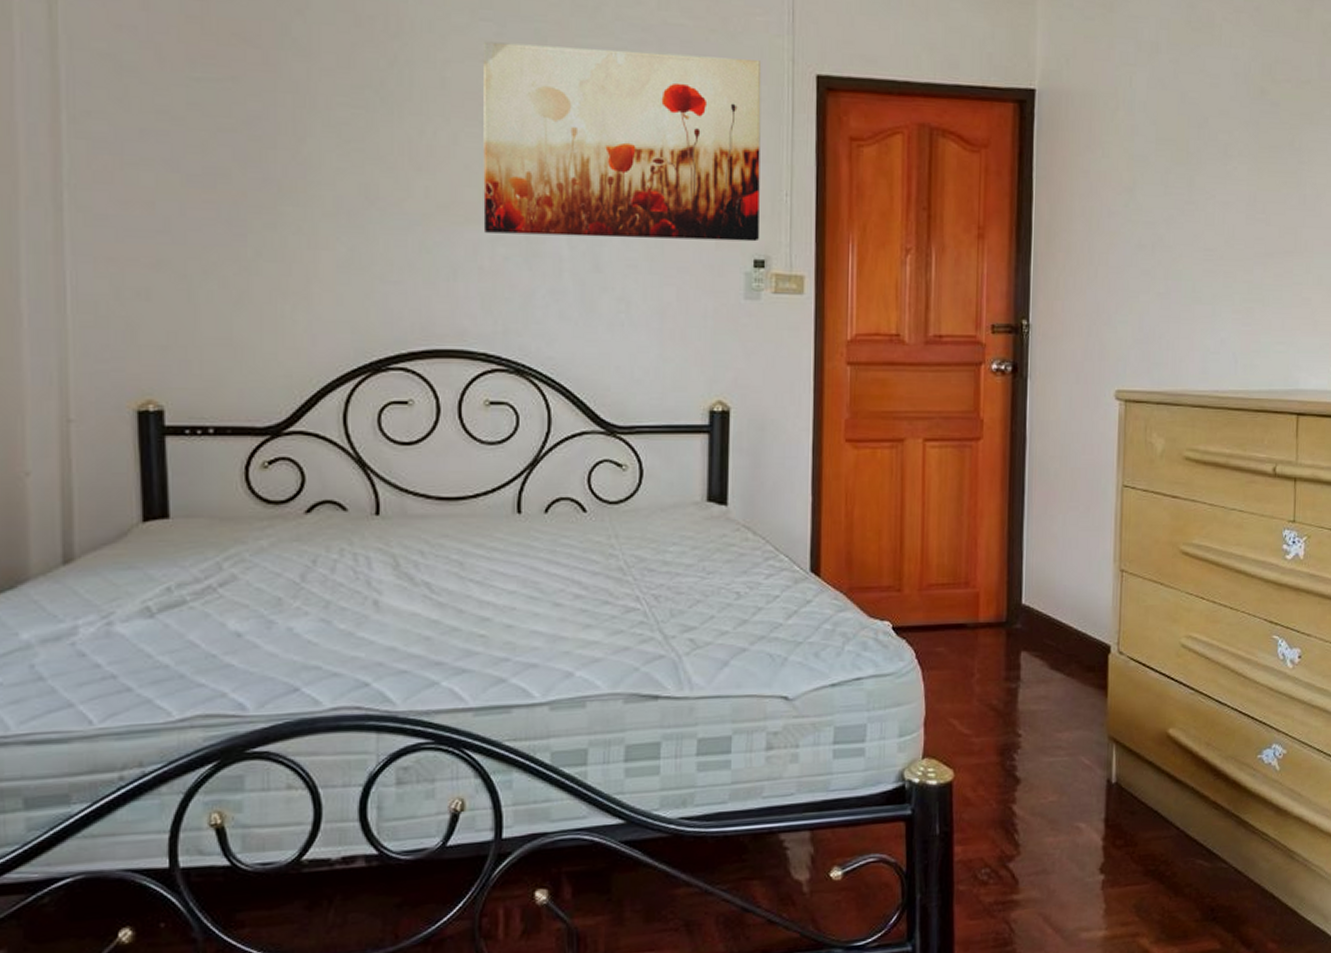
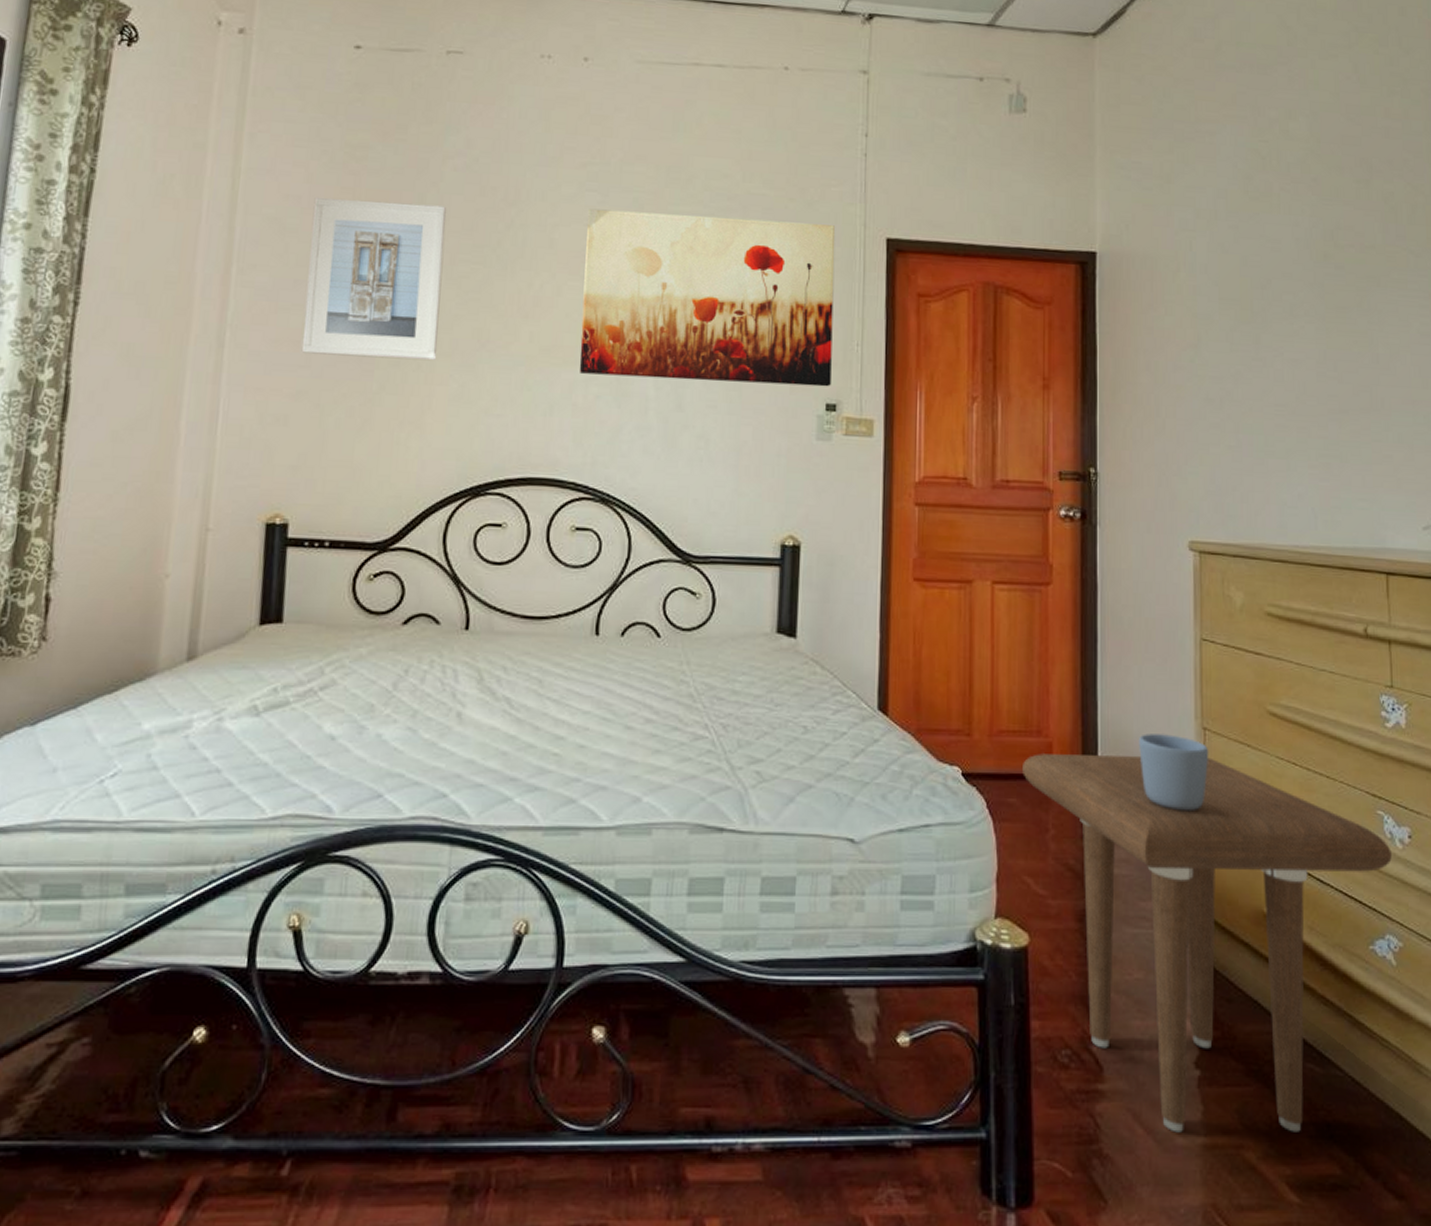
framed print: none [154,28,320,222] -> present [301,198,447,361]
side table: none [950,597,1283,929] -> present [1023,754,1392,1133]
mug: none [1061,578,1125,648] -> present [1139,734,1209,811]

